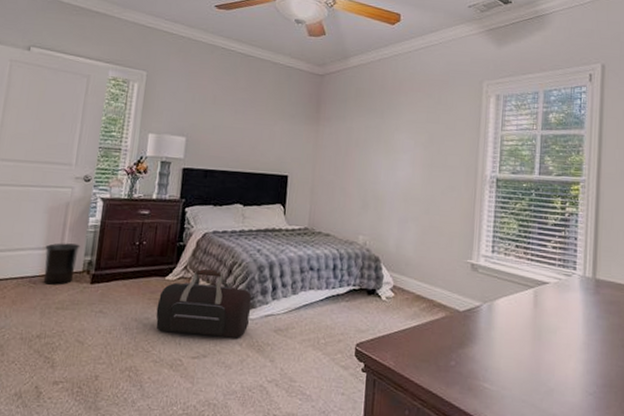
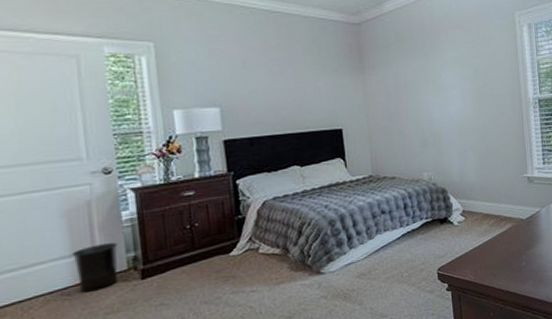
duffel bag: present [156,268,252,338] -> none [226,234,331,307]

